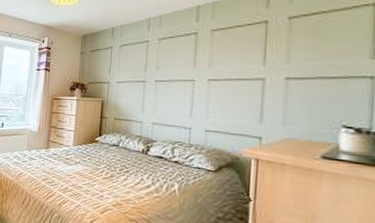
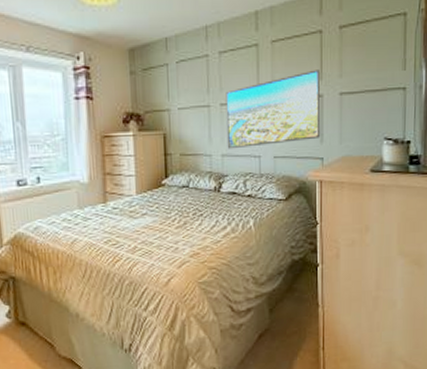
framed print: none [158,55,263,119] -> present [226,70,321,149]

